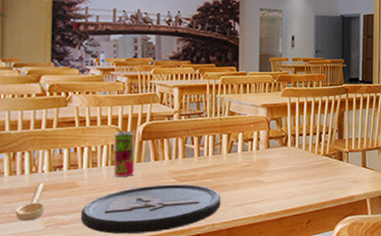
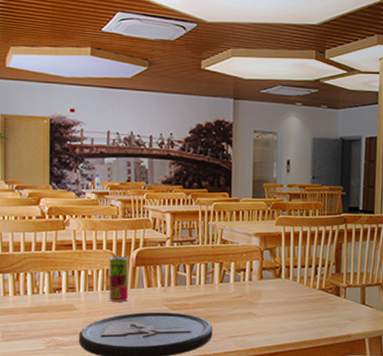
spoon: present [16,182,45,221] -> none [20,303,46,340]

